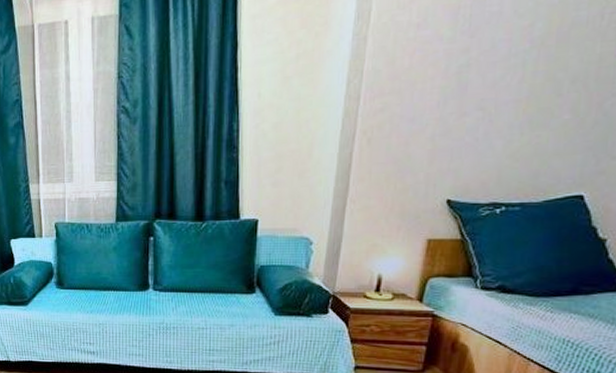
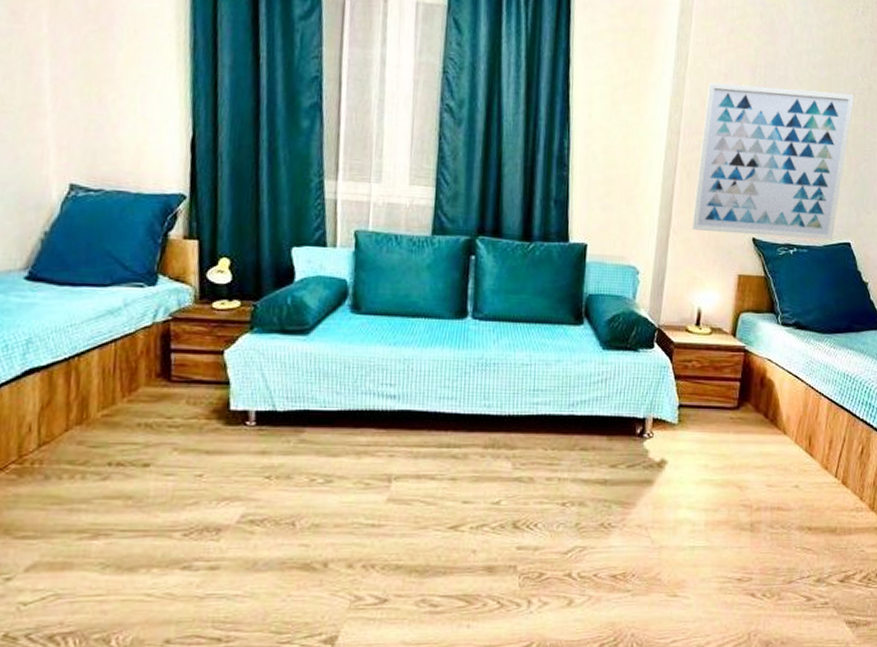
wall art: none [372,15,604,198] -> present [692,82,855,240]

